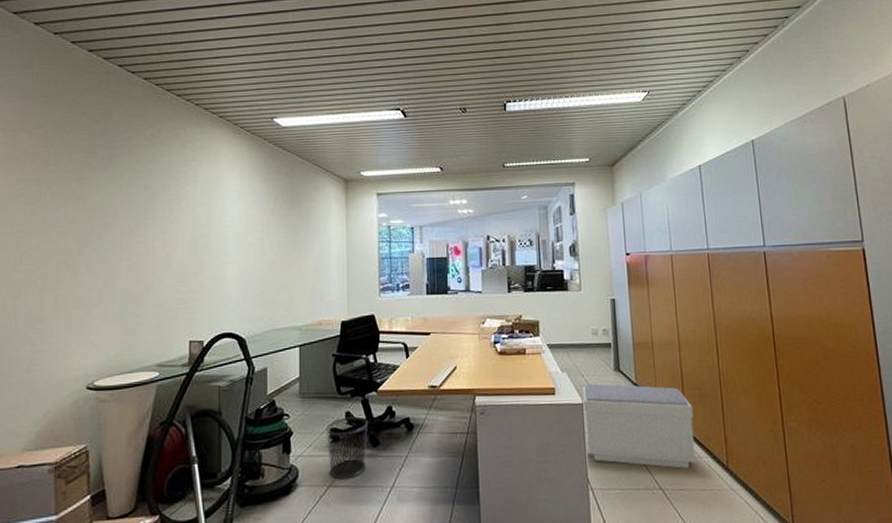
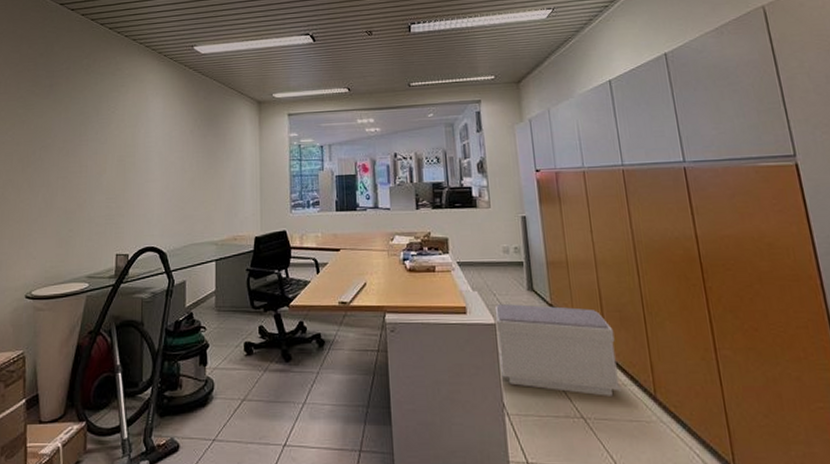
waste bin: present [326,416,369,480] -> none [240,331,281,394]

